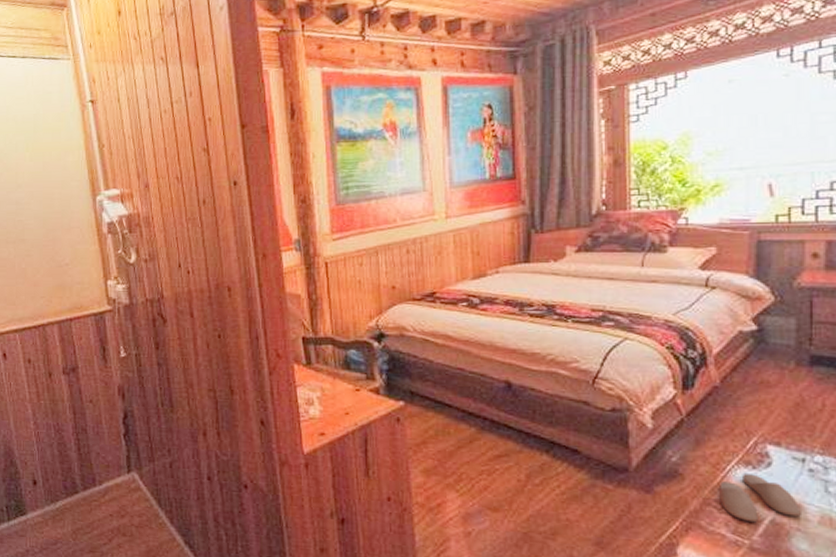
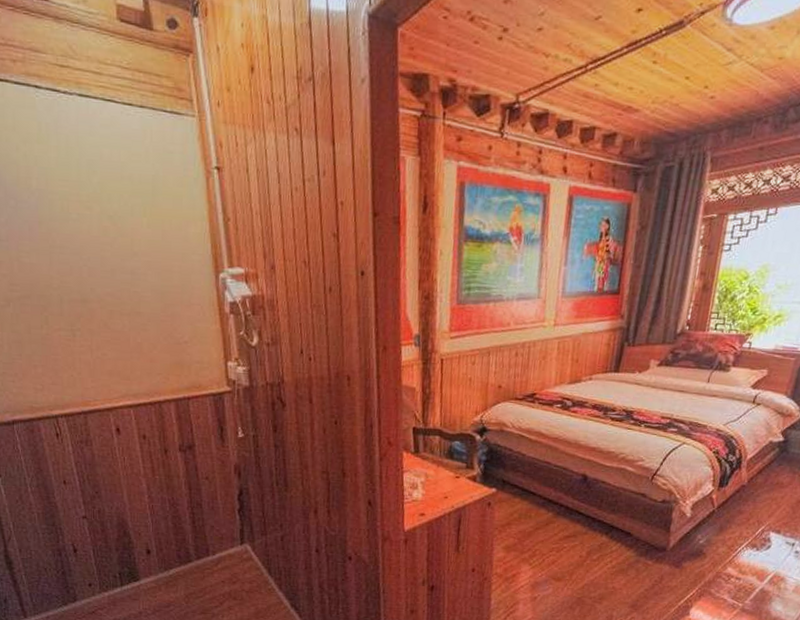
slippers: present [718,474,803,523] -> none [728,554,784,591]

